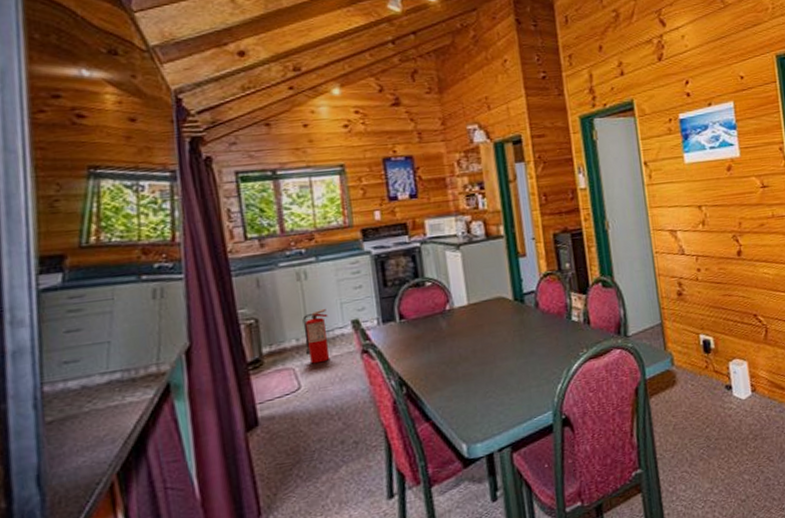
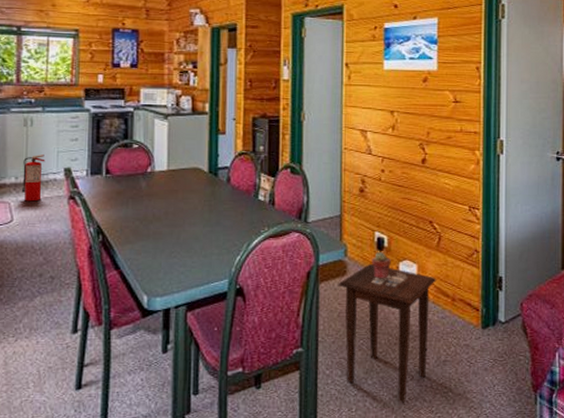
side table: none [669,368,772,507] -> present [338,263,437,404]
potted succulent: none [699,354,721,383] -> present [371,252,391,279]

